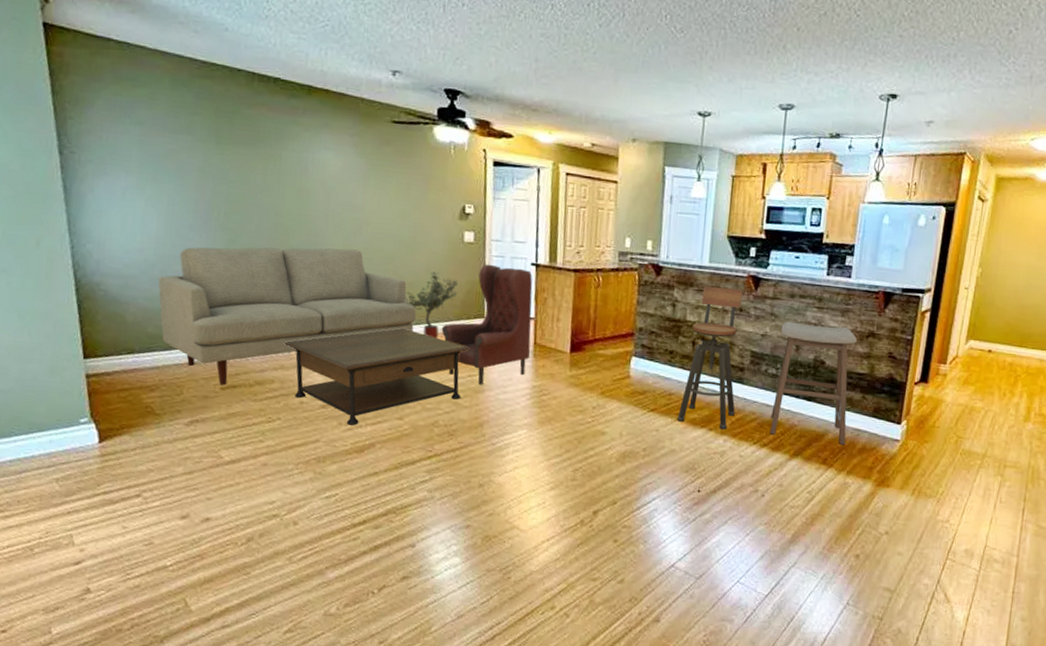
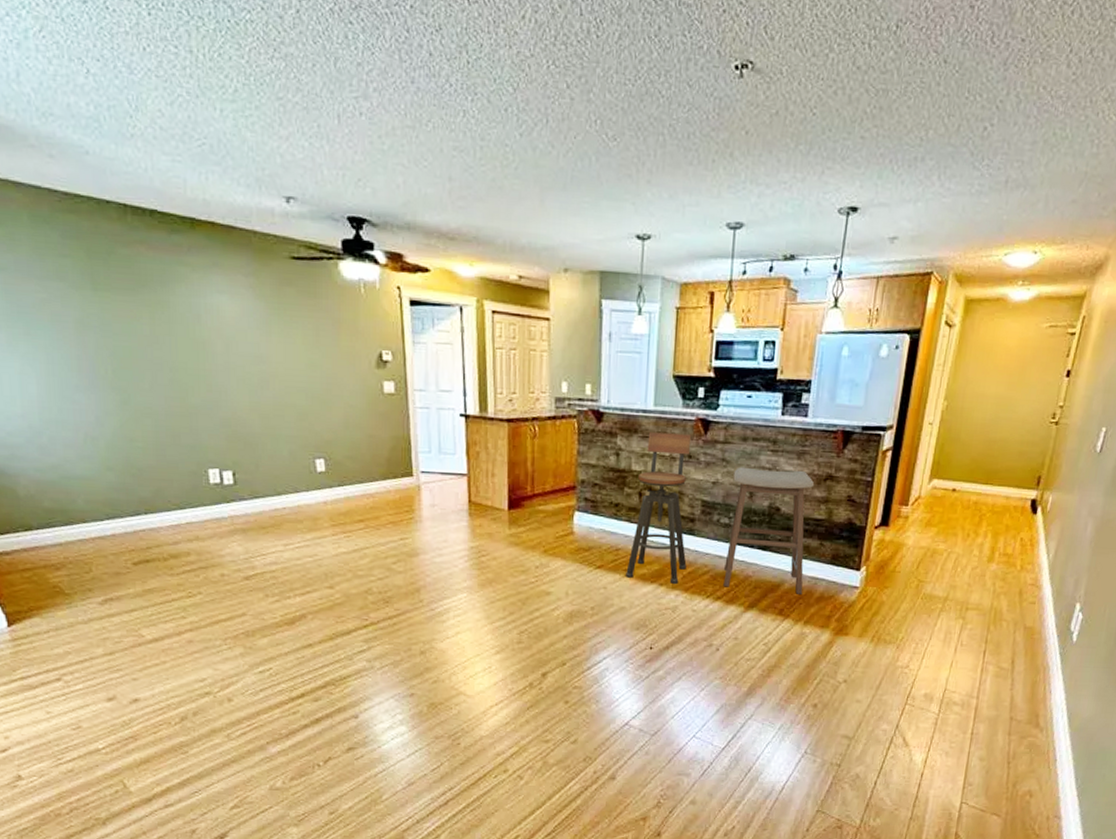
sofa: present [158,247,417,386] -> none [47,405,338,561]
coffee table: present [284,328,468,425] -> none [197,491,398,597]
potted tree: present [405,272,458,338] -> none [325,427,381,500]
armchair: present [441,264,533,385] -> none [367,416,466,548]

